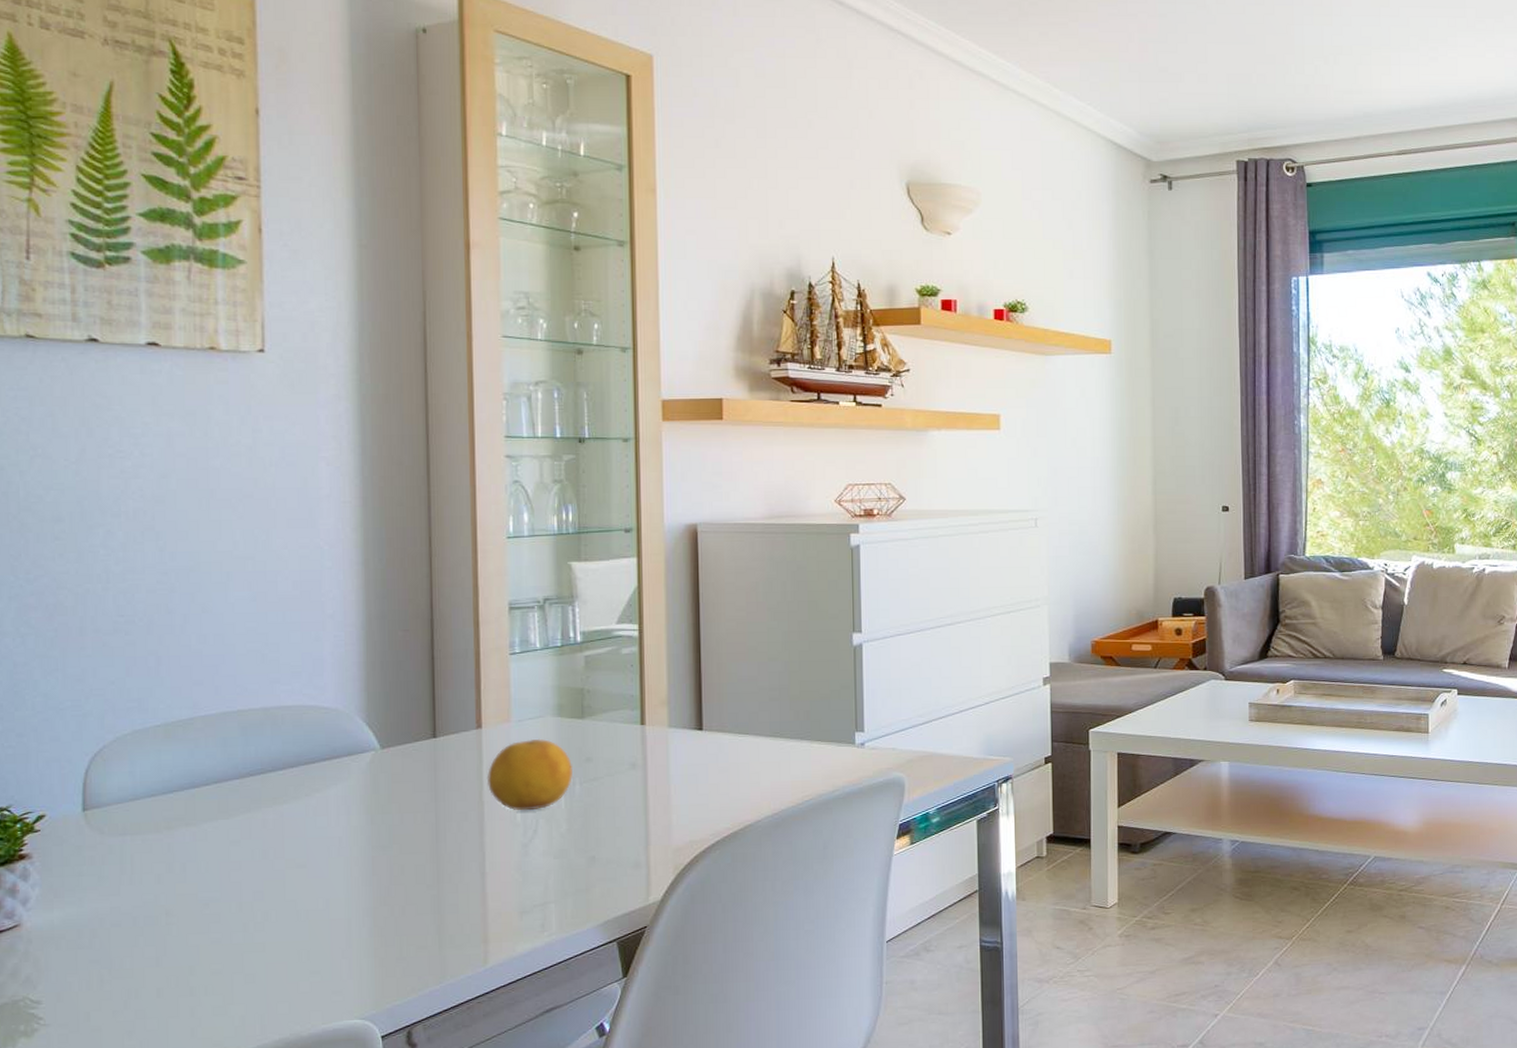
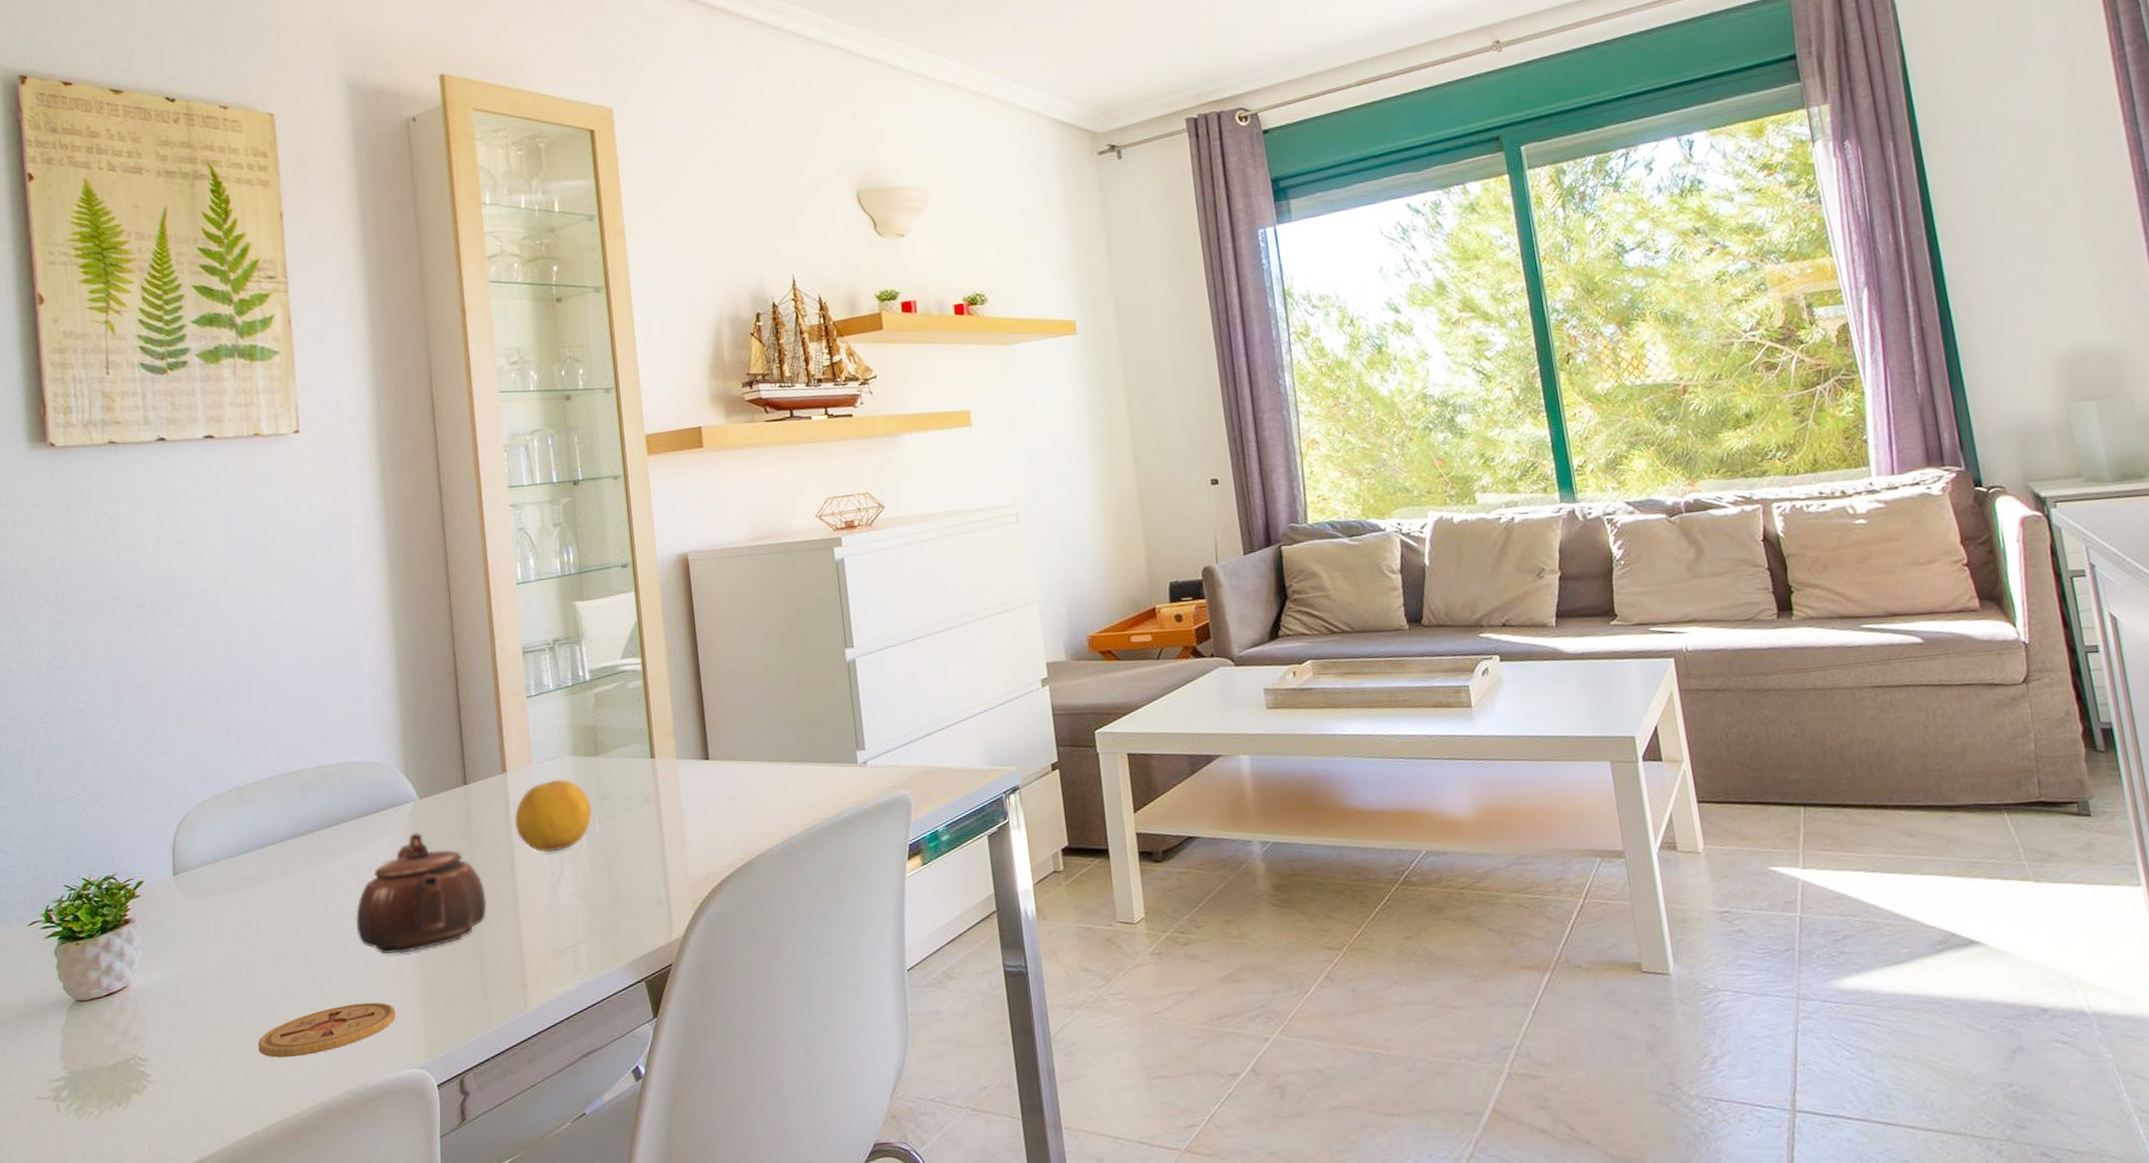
coaster: none [176,951,339,1004] -> present [258,1002,396,1058]
teapot: none [299,783,450,904] -> present [355,832,487,954]

